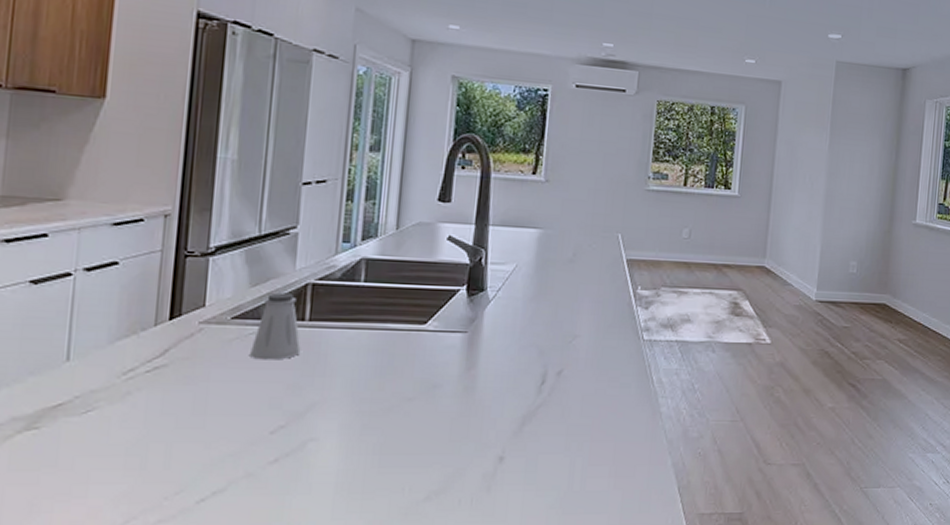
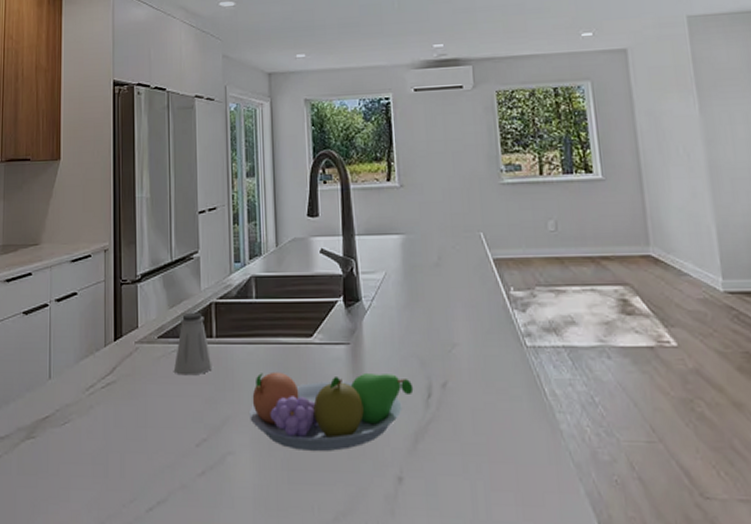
fruit bowl: none [340,358,528,435] -> present [248,372,414,451]

